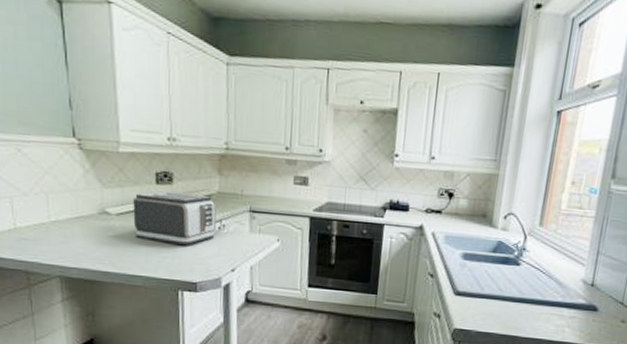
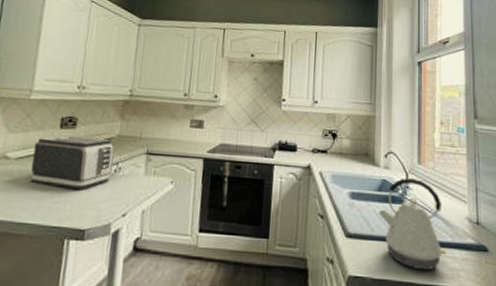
kettle: none [490,240,558,326] -> present [379,178,447,271]

